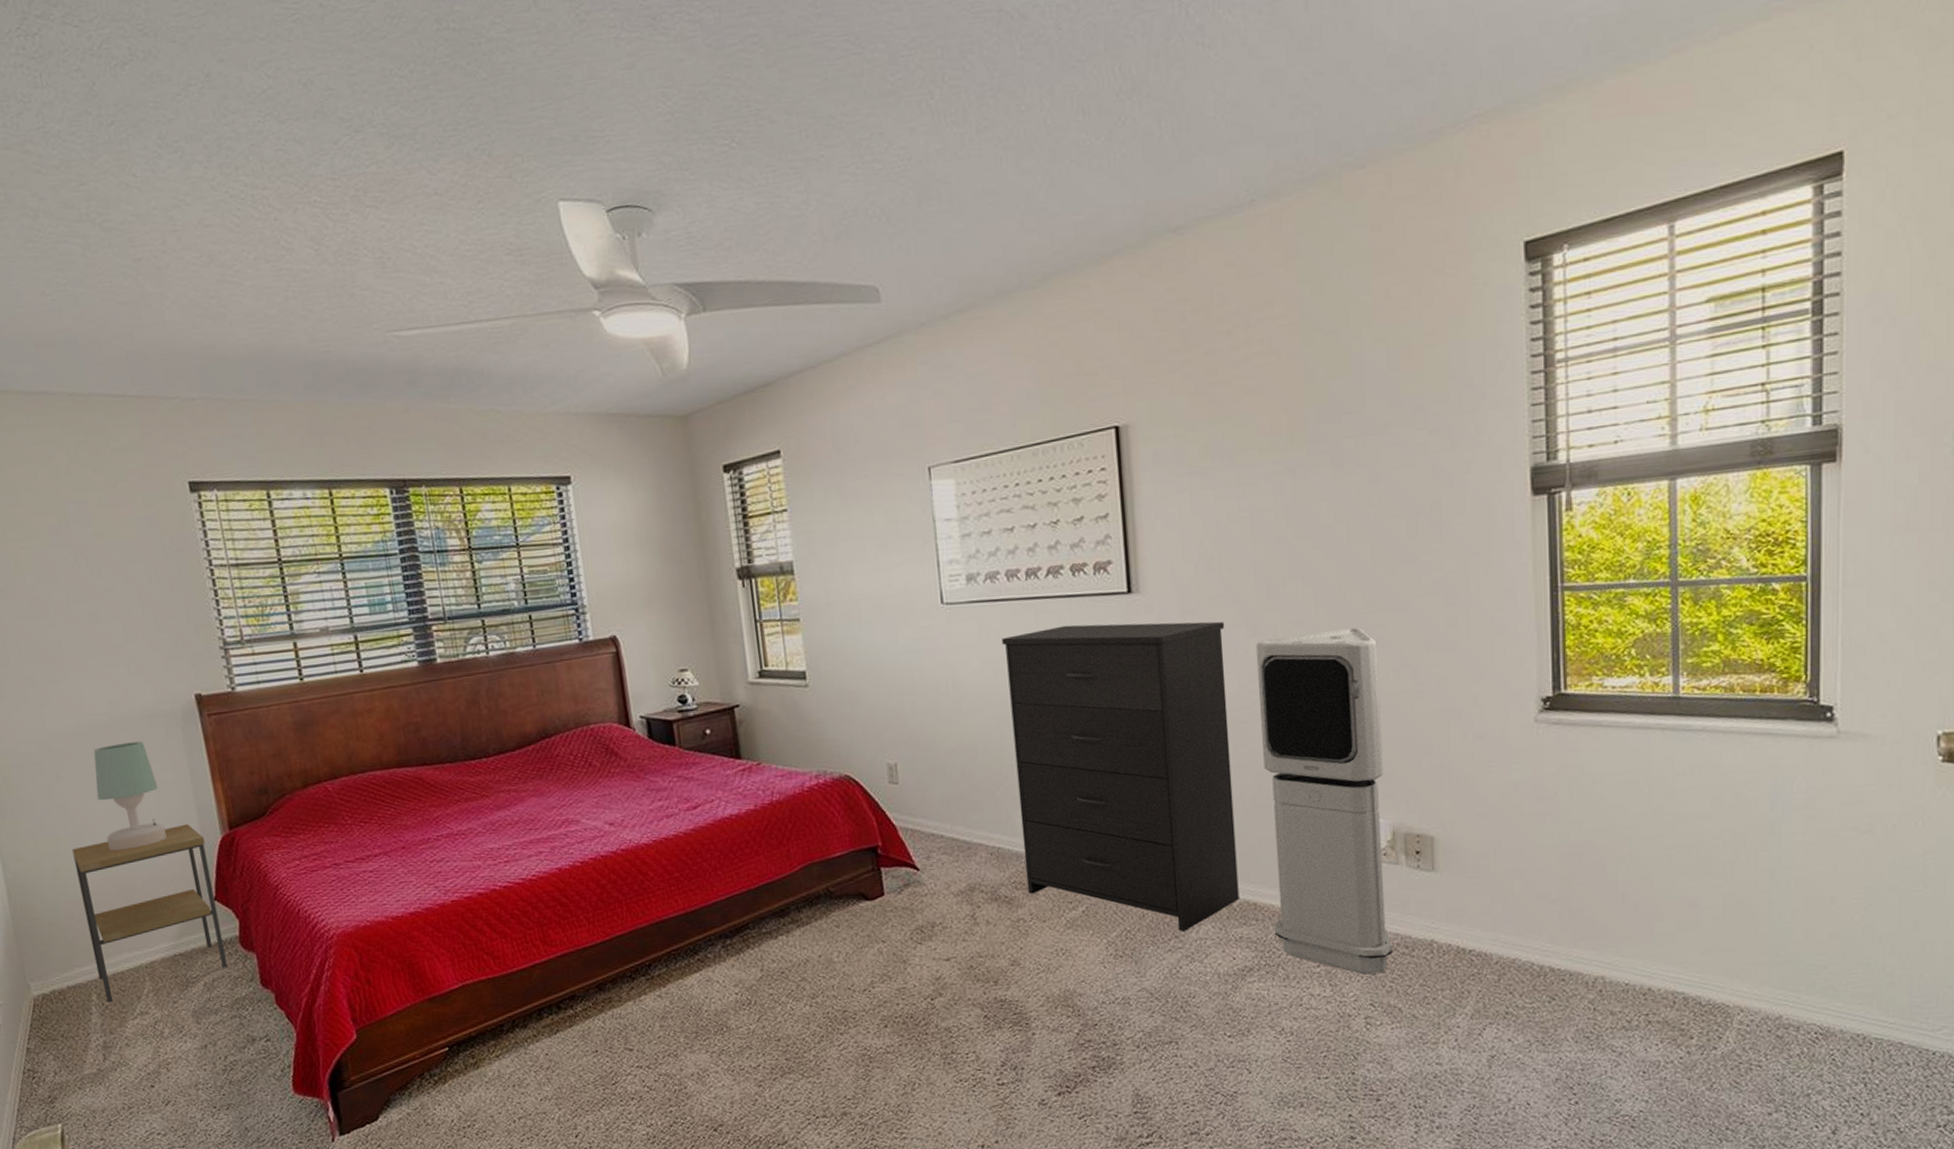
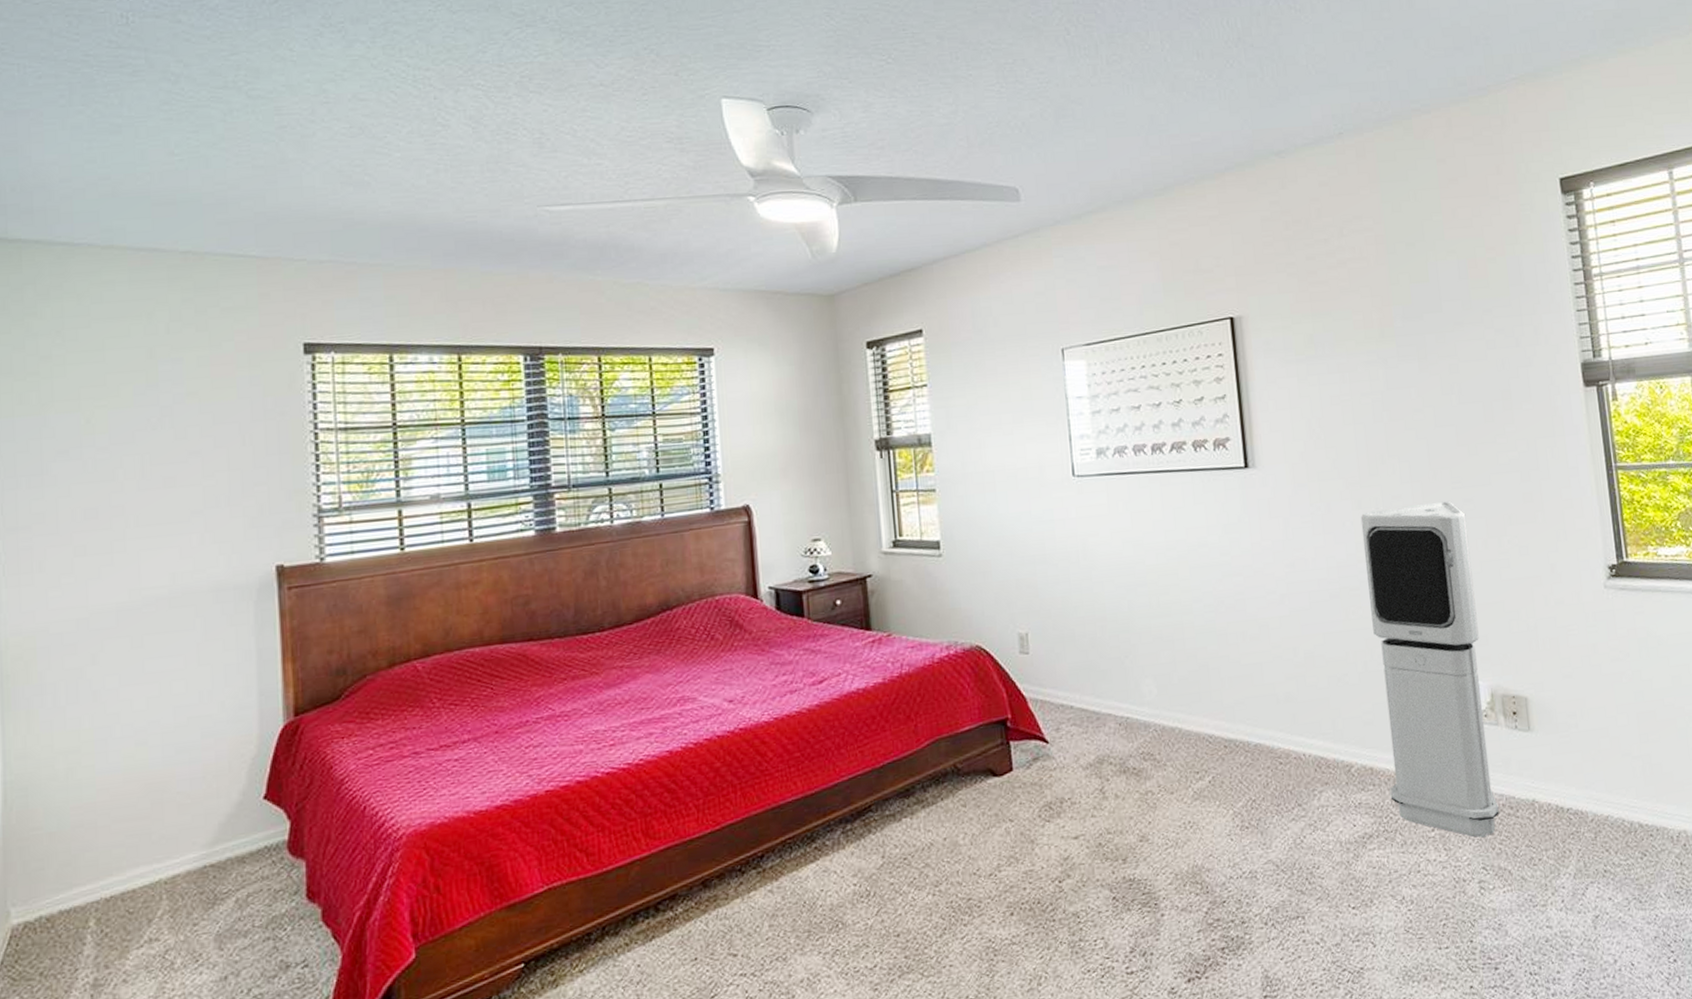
side table: present [72,823,228,1003] -> none [96,710,268,930]
table lamp: present [93,741,167,851] -> none [138,617,217,745]
dresser: present [1002,621,1239,931] -> none [1130,494,1357,799]

